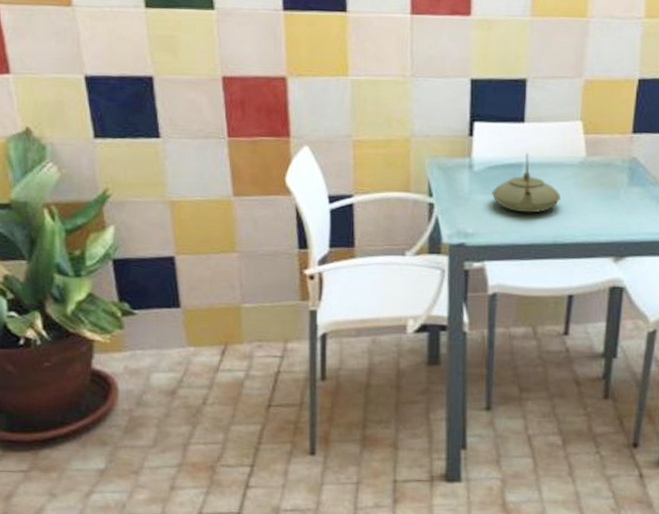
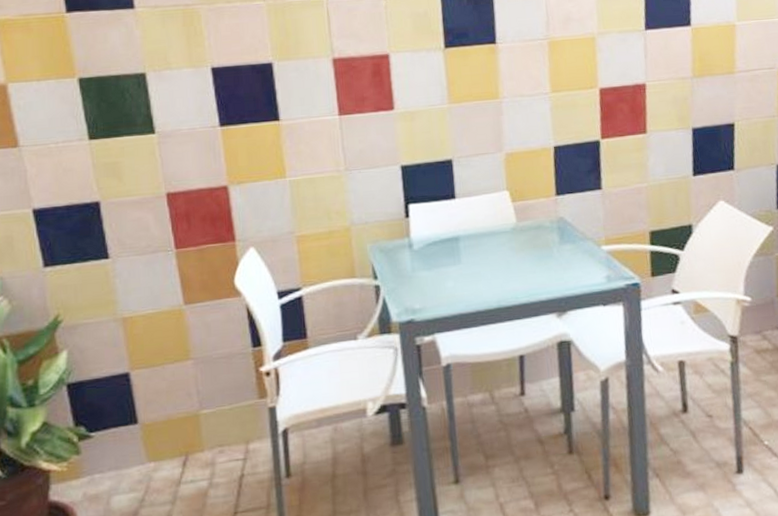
teapot: present [491,153,561,213] -> none [433,226,499,283]

